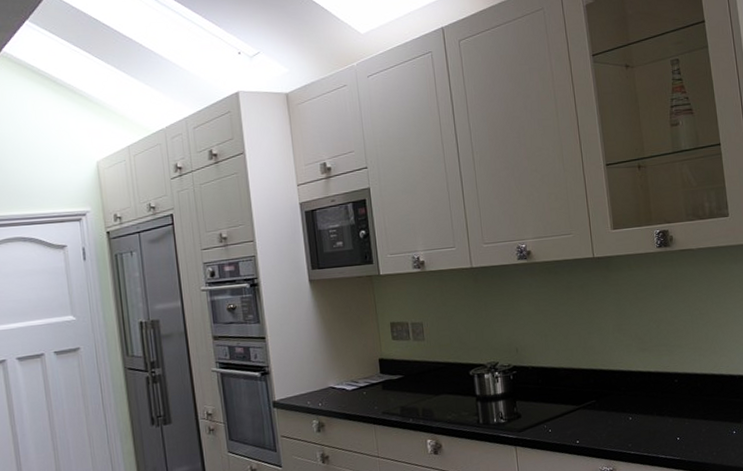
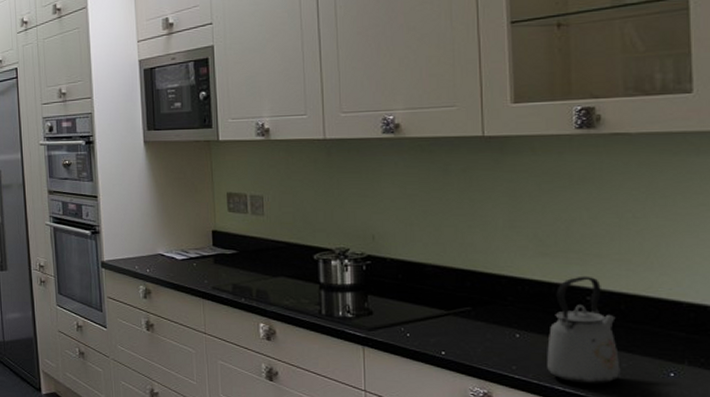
kettle: none [651,363,702,451] -> present [547,276,621,385]

